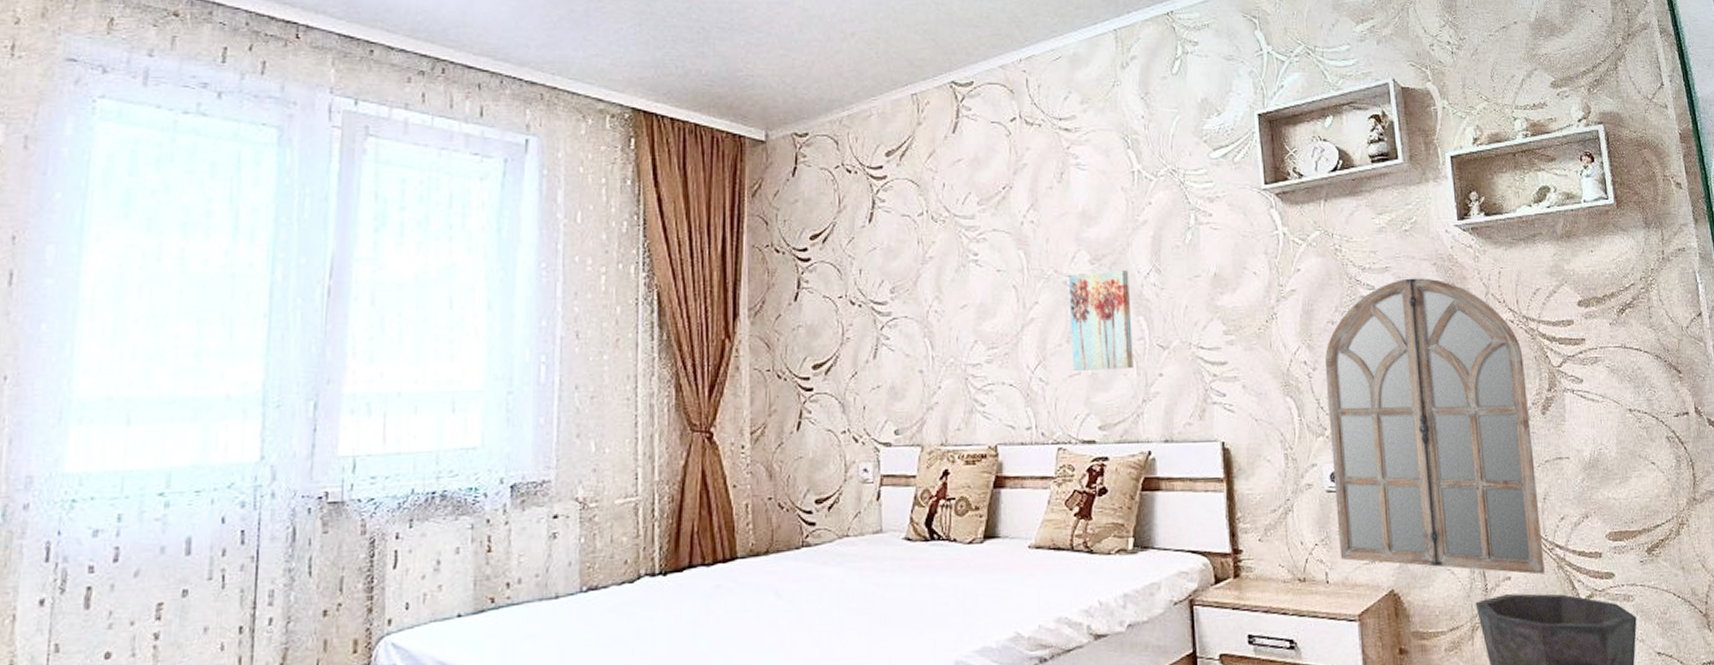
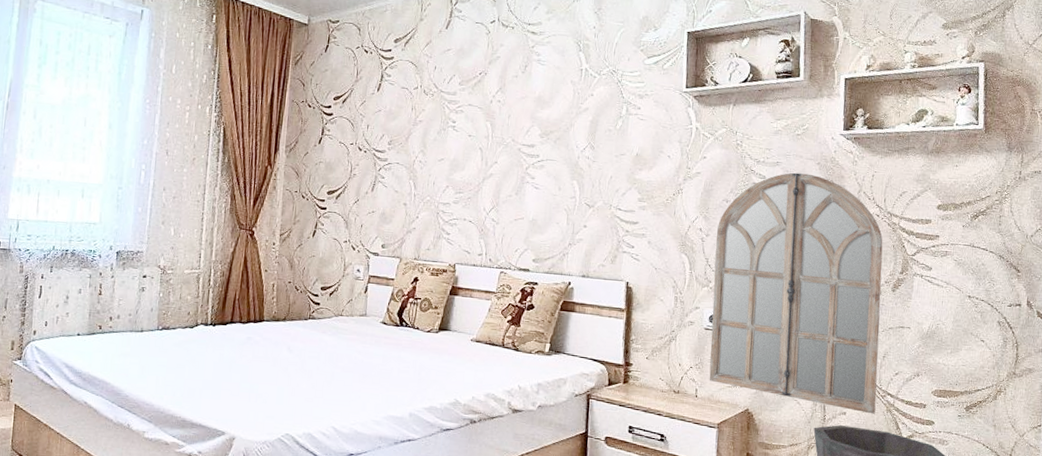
wall art: present [1068,270,1133,371] -> none [519,144,569,220]

